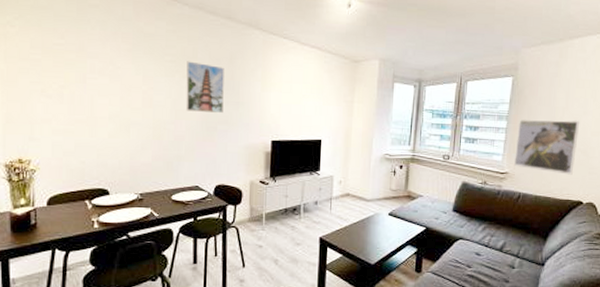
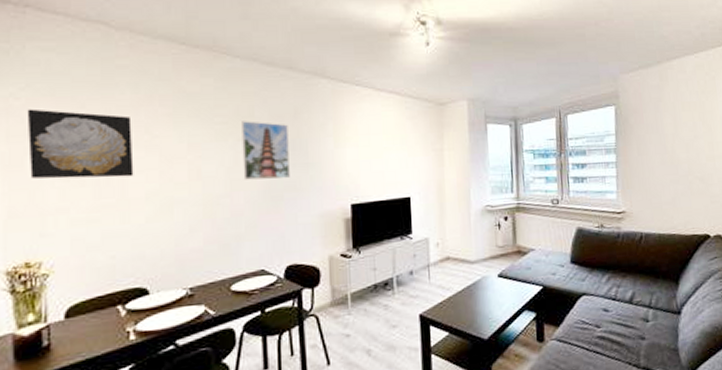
wall art: none [20,35,101,99] -> present [27,109,134,179]
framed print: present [514,120,579,175] -> none [628,147,694,207]

